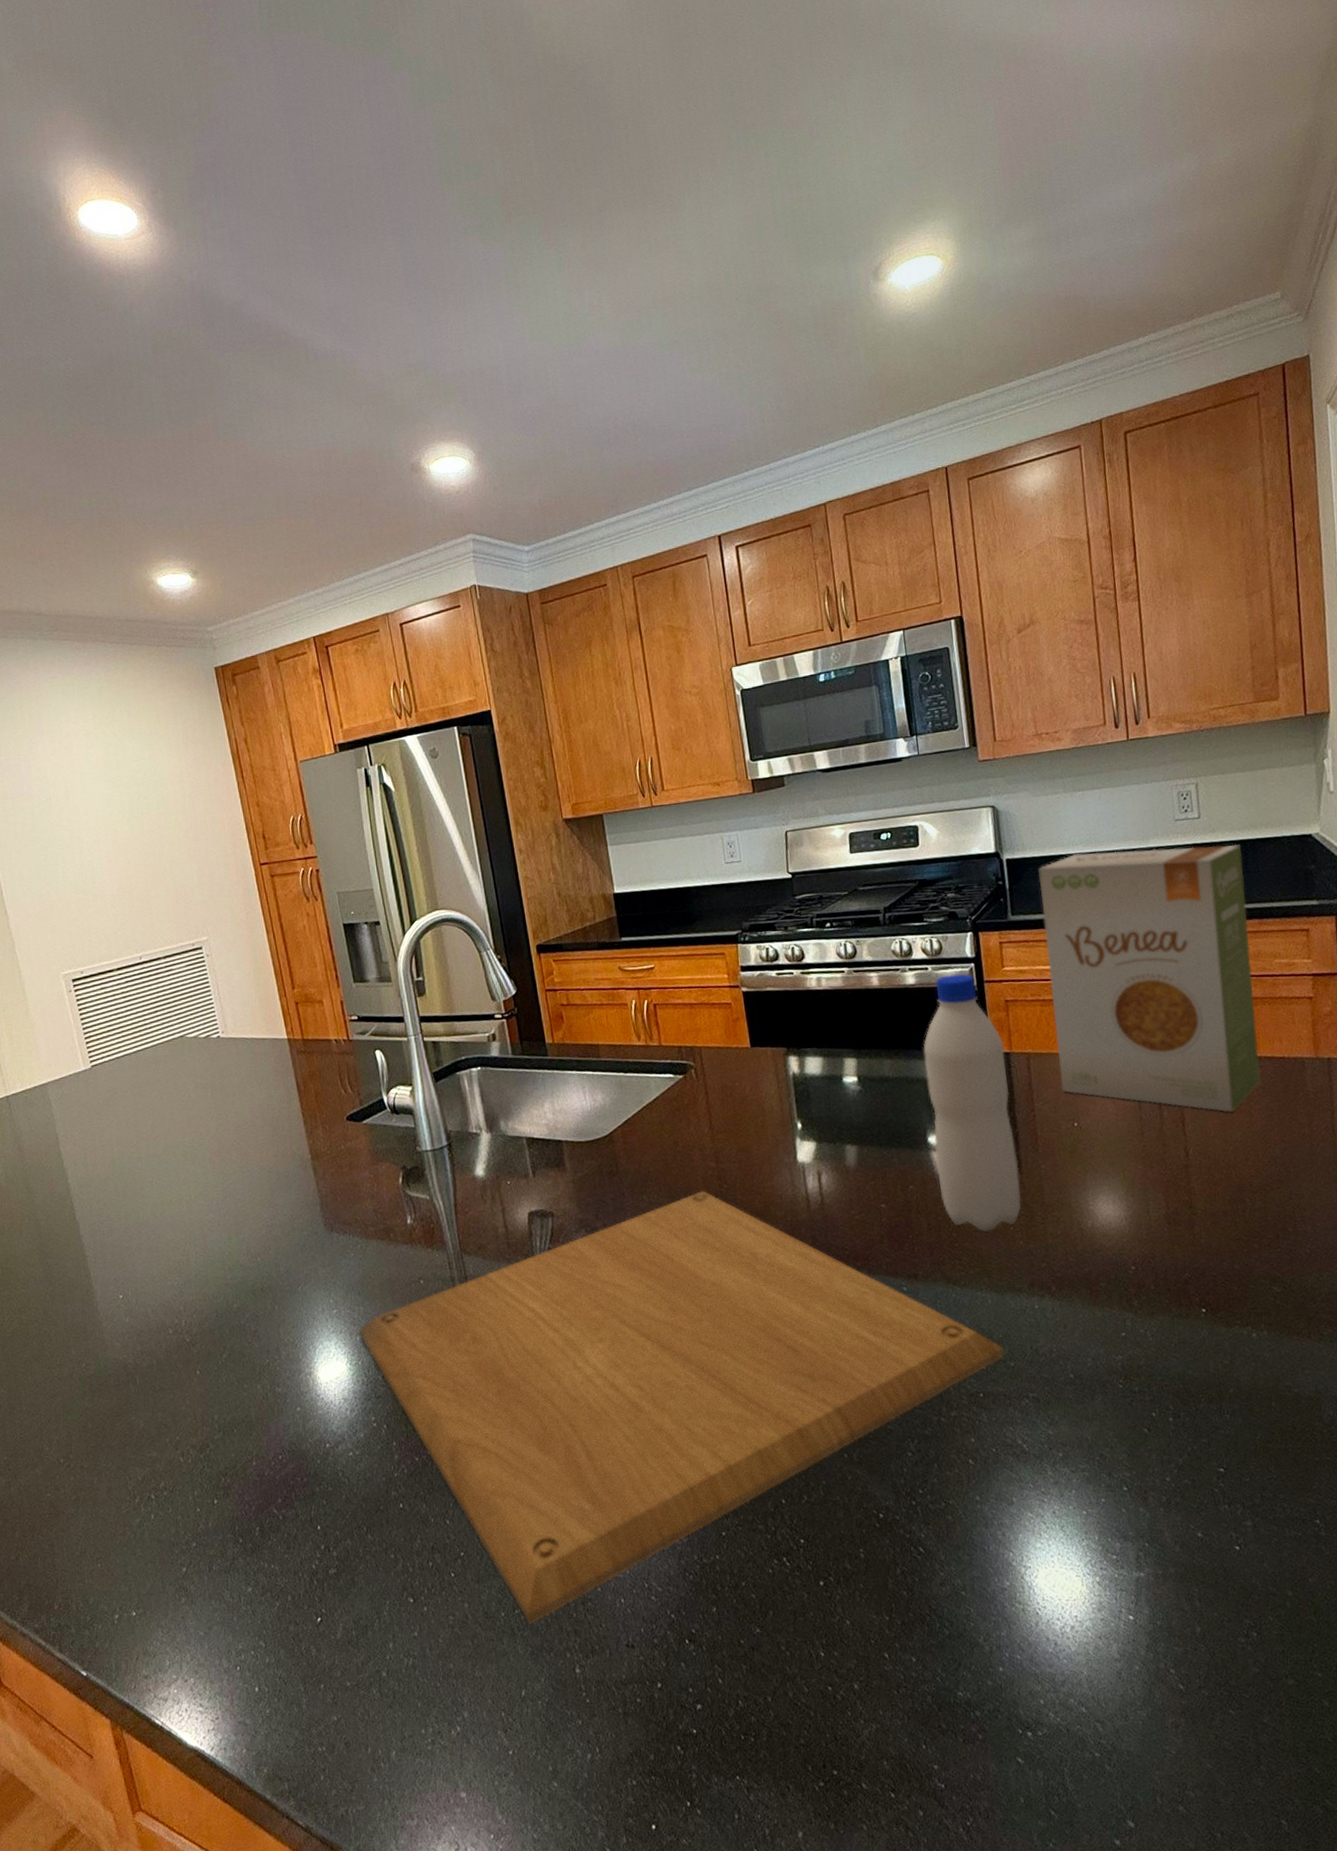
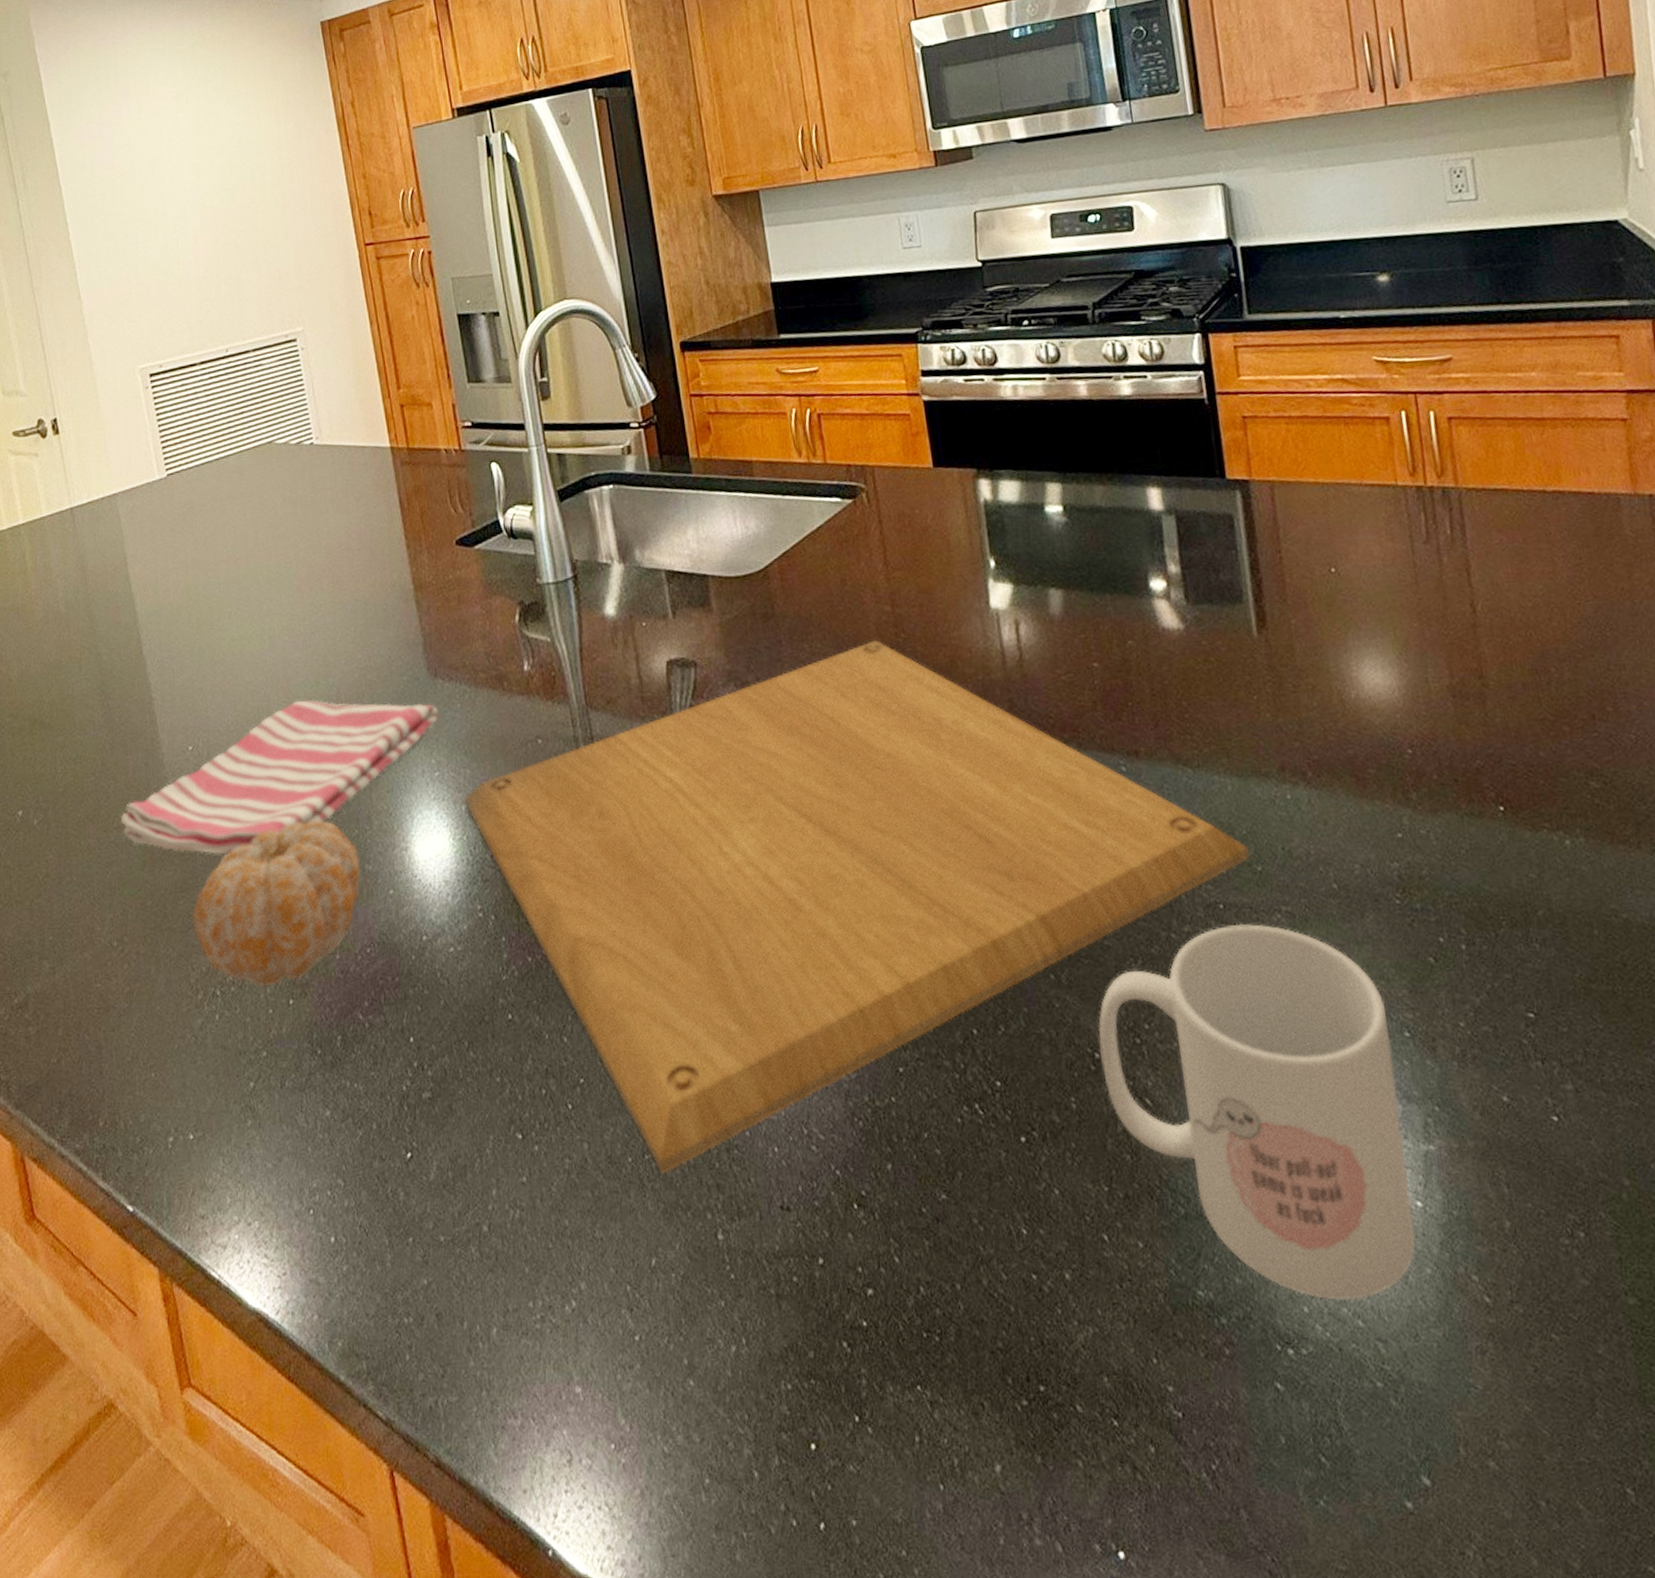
dish towel: none [61,1252,336,1384] -> present [120,699,439,855]
fruit: none [128,1353,272,1491] -> present [193,820,360,987]
mug: none [882,1408,1128,1694] -> present [1098,923,1416,1300]
water bottle: present [923,973,1021,1232] -> none [1142,383,1267,700]
food box: present [1038,844,1261,1112] -> none [1280,231,1565,559]

